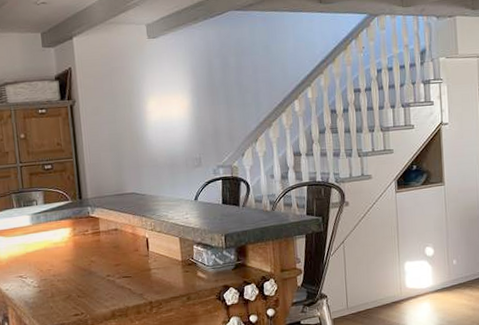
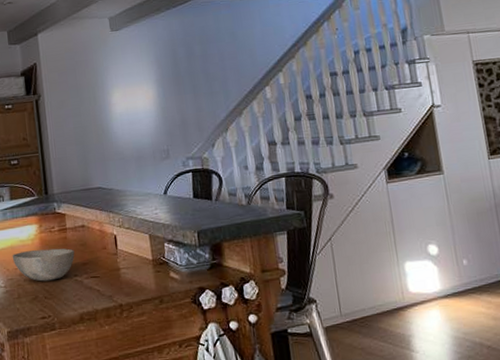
bowl: none [45,250,108,282] -> present [12,248,75,282]

